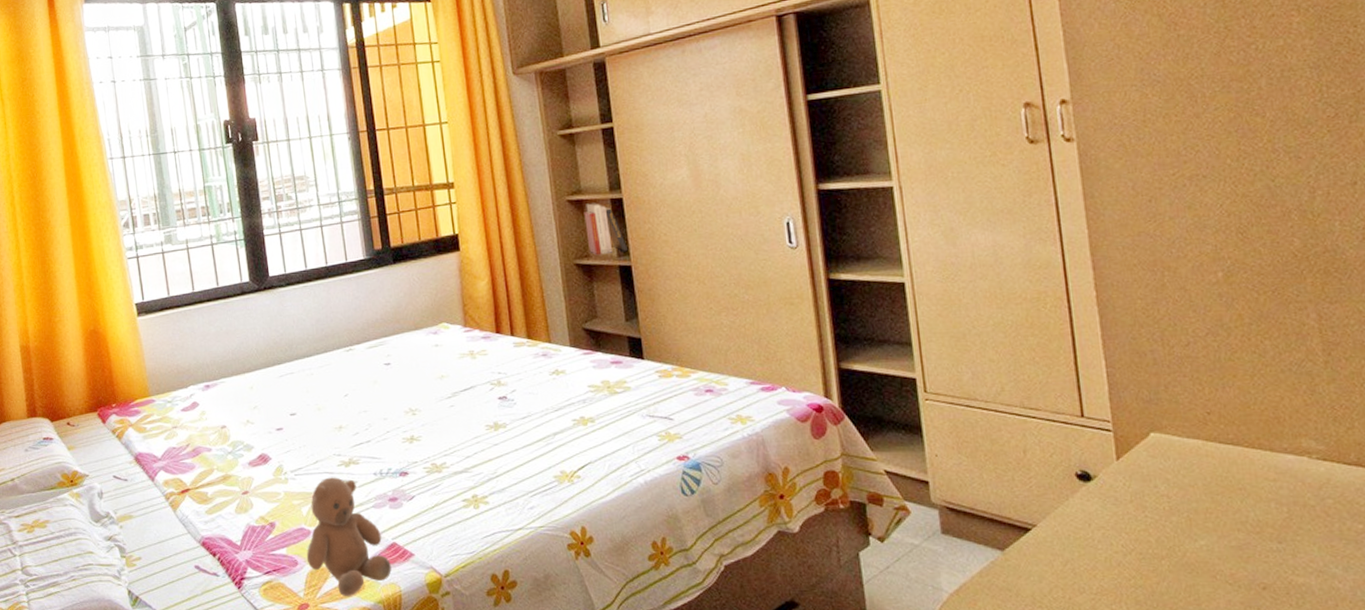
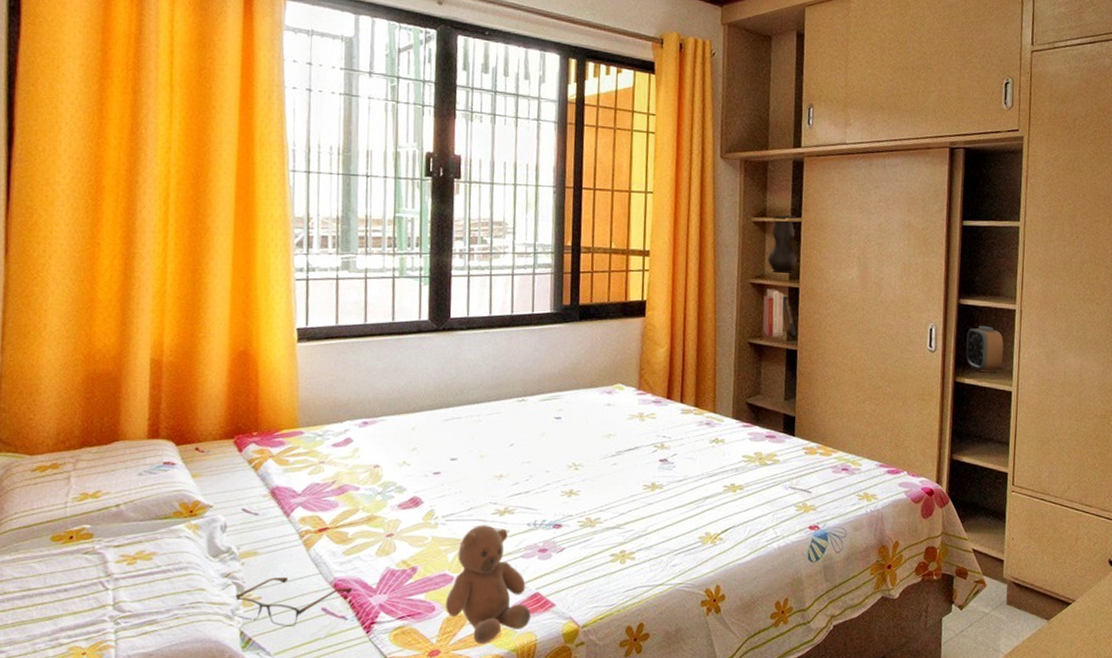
eyeglasses: none [117,537,219,585] -> present [233,576,352,627]
vase: none [579,121,616,186] -> present [768,215,798,273]
alarm clock: none [834,210,887,265] -> present [966,325,1004,373]

